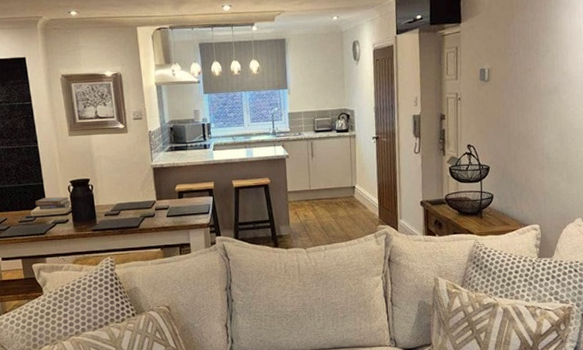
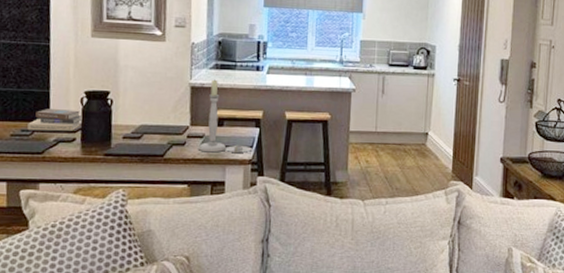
candlestick: none [165,160,208,221] -> present [197,79,252,154]

